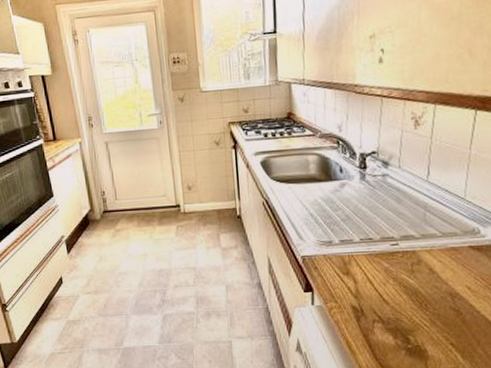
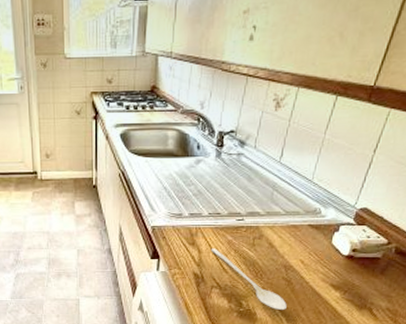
stirrer: none [367,277,460,345] -> present [210,248,287,310]

